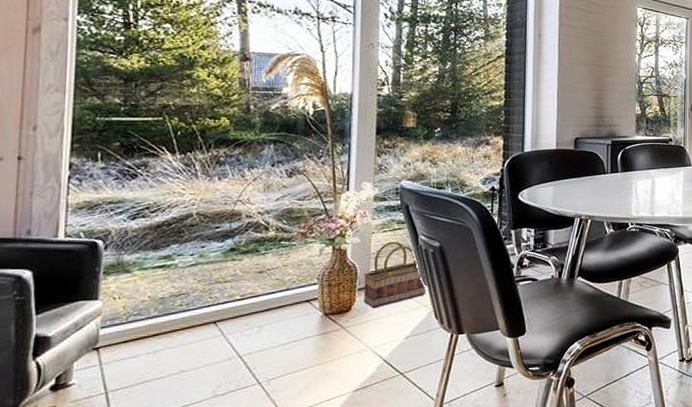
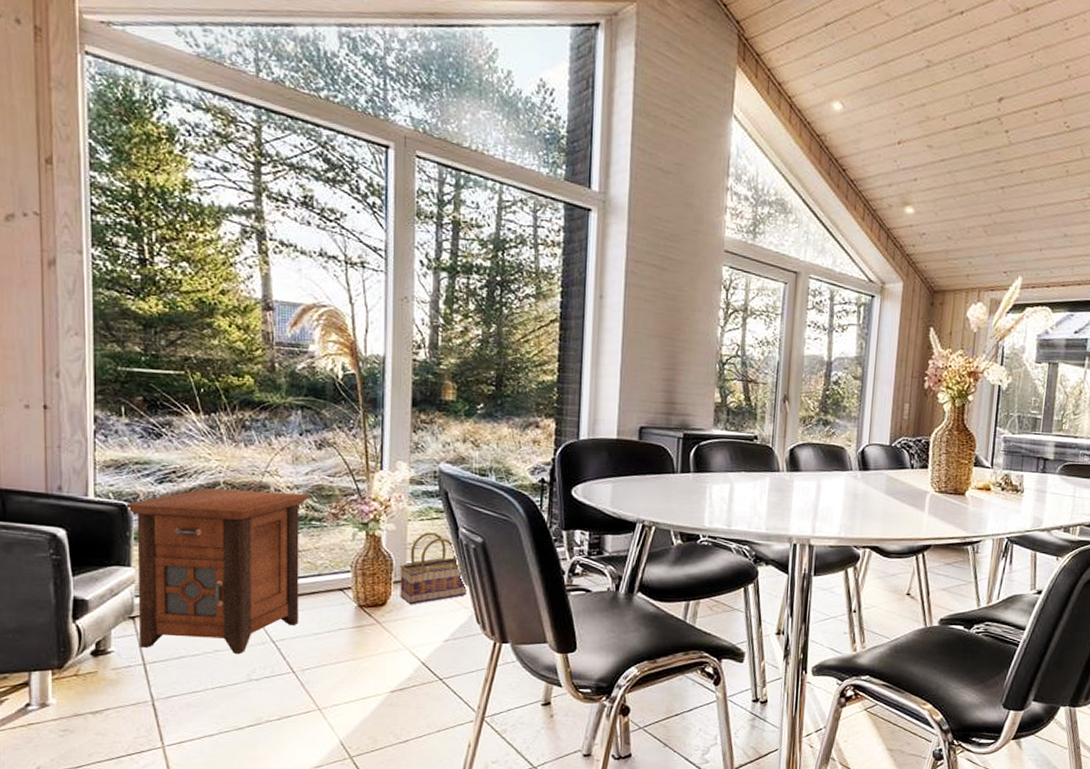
nightstand: none [95,217,280,377] -> present [124,488,310,654]

